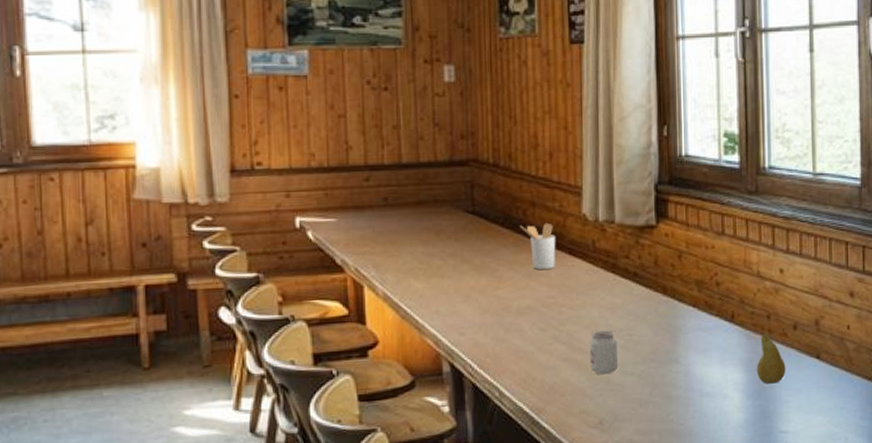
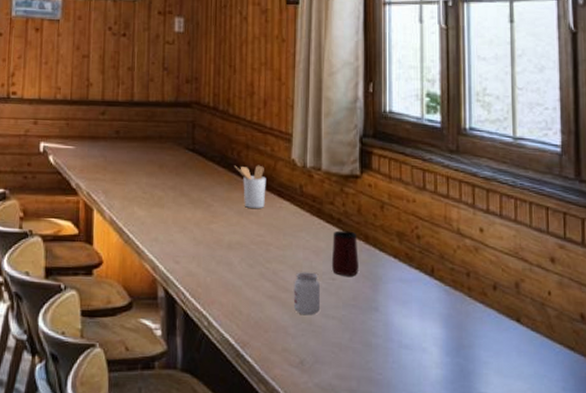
mug: none [628,284,657,331] -> present [331,230,359,276]
fruit: present [756,333,786,384] -> none [455,291,485,343]

